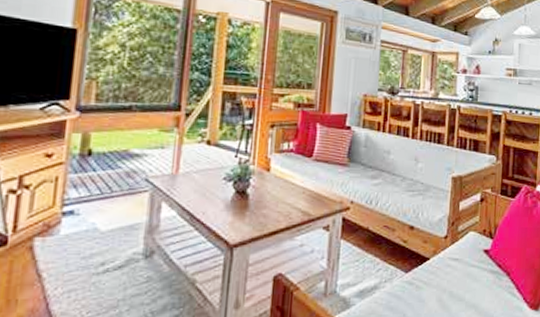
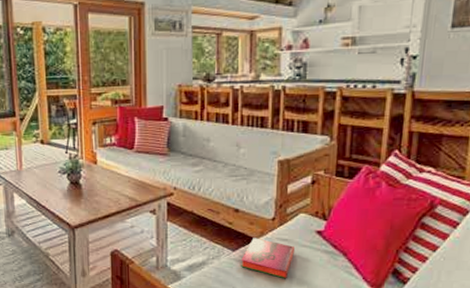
hardback book: none [413,257,465,303] -> present [241,238,296,279]

